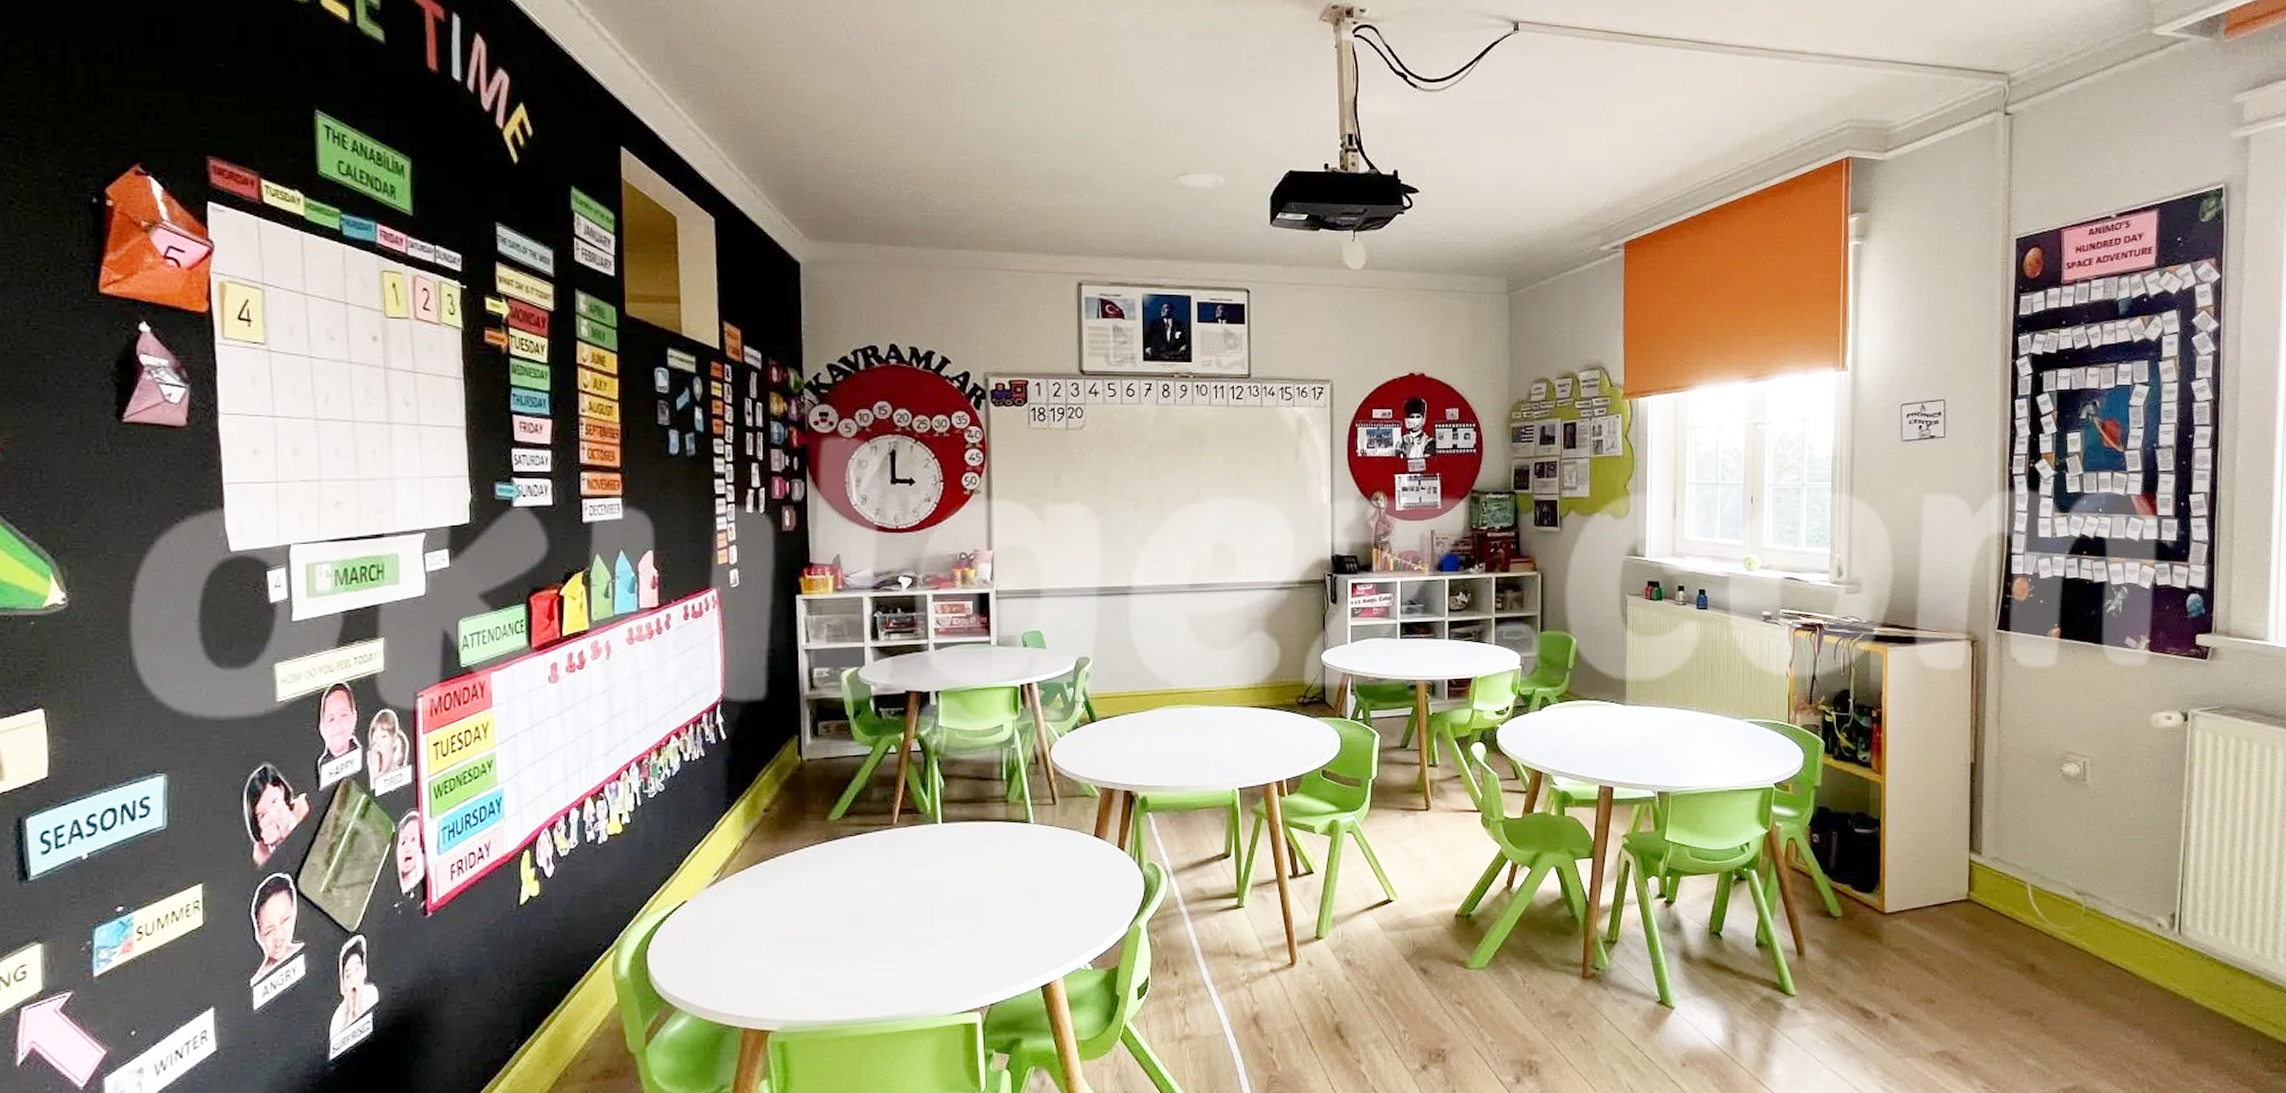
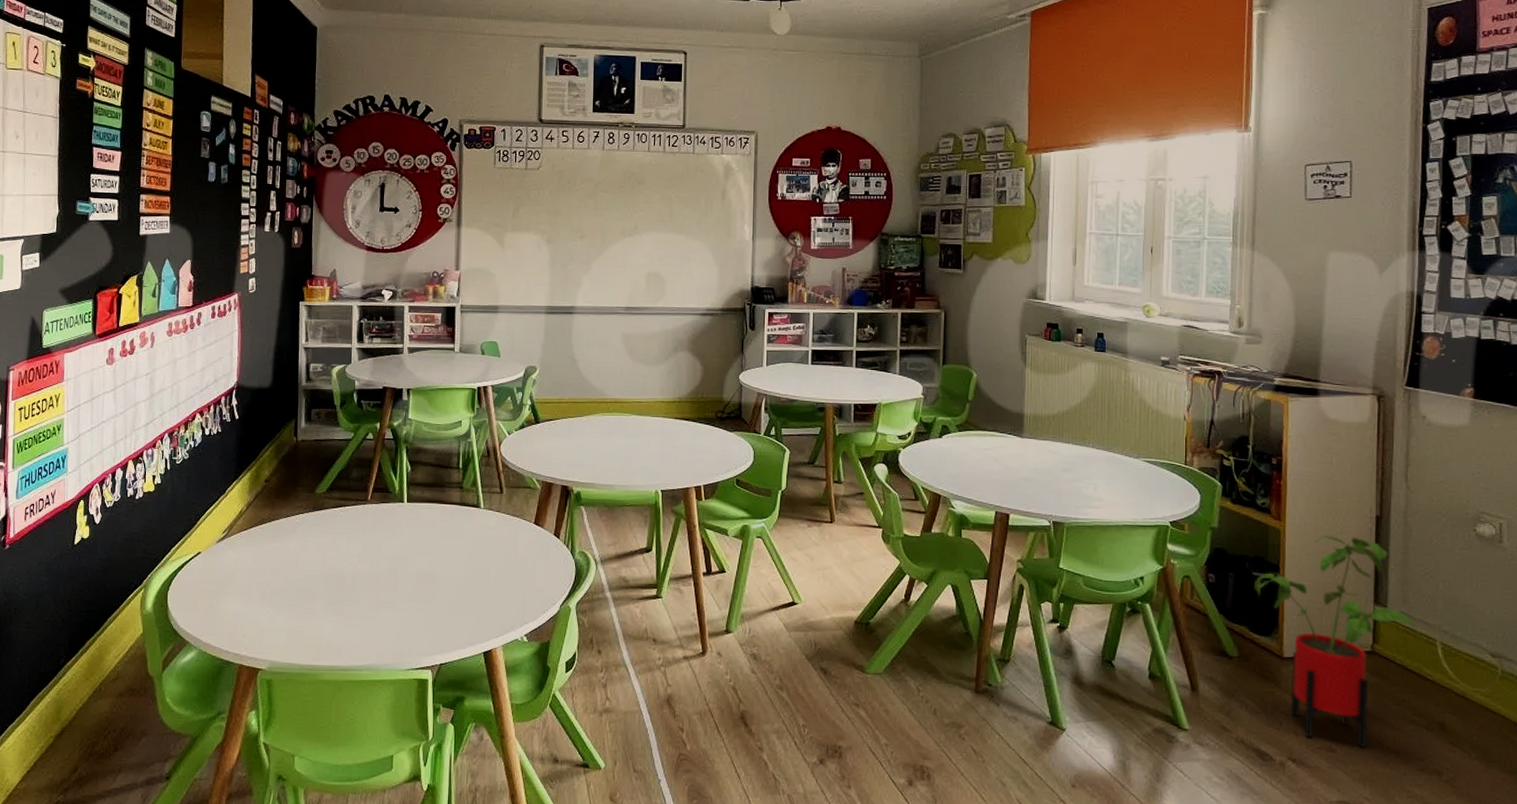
house plant: none [1857,785,2009,996] -> present [1255,535,1417,748]

